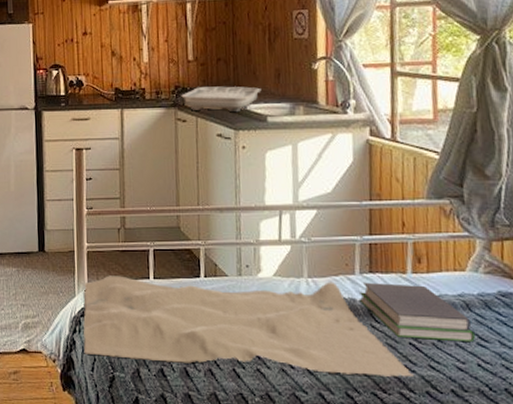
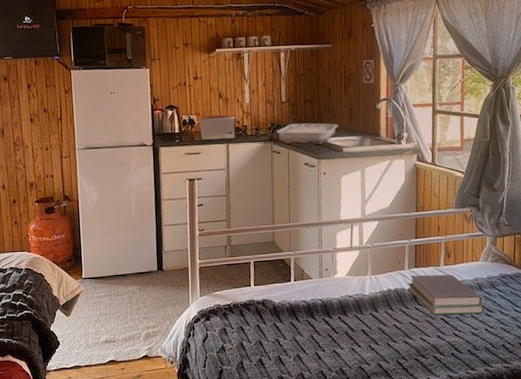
towel: present [83,275,414,377] -> none [196,277,444,354]
toaster: none [88,75,133,108] -> present [199,115,237,143]

